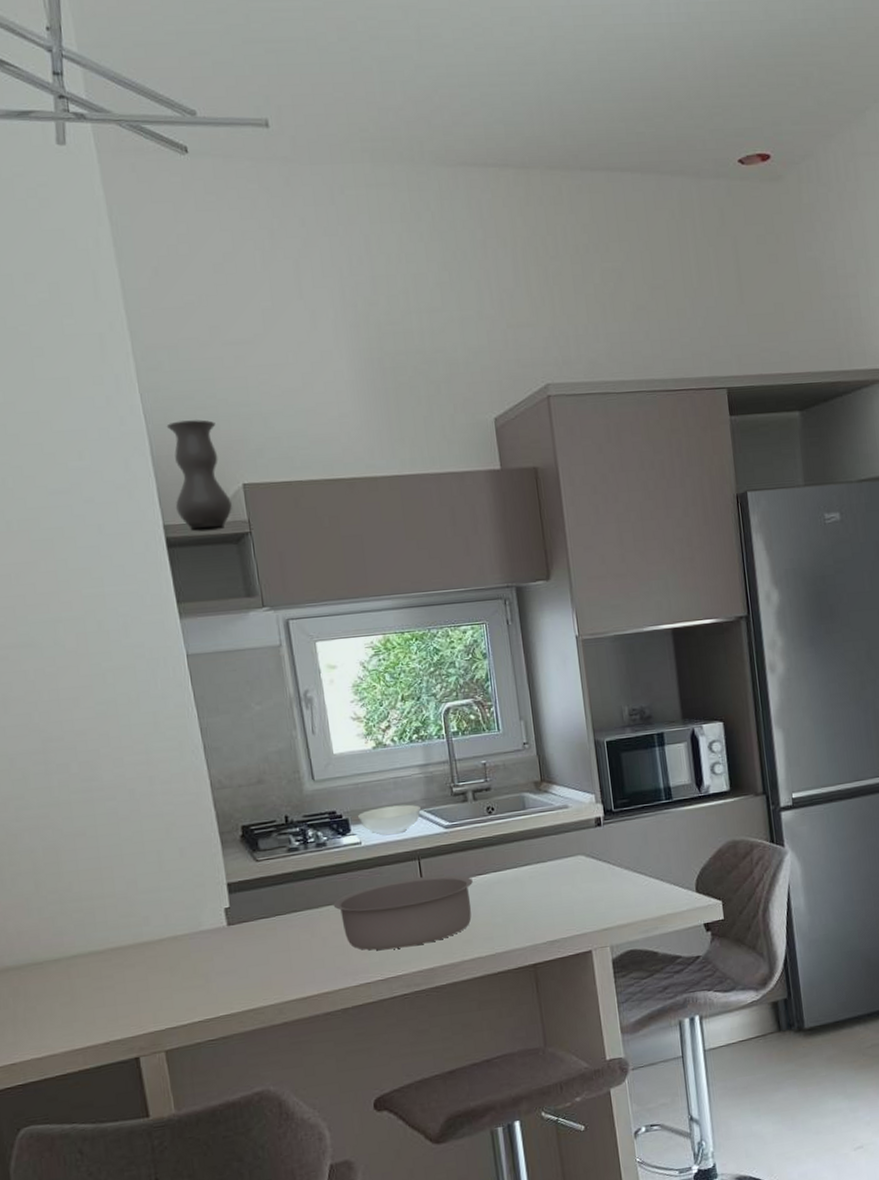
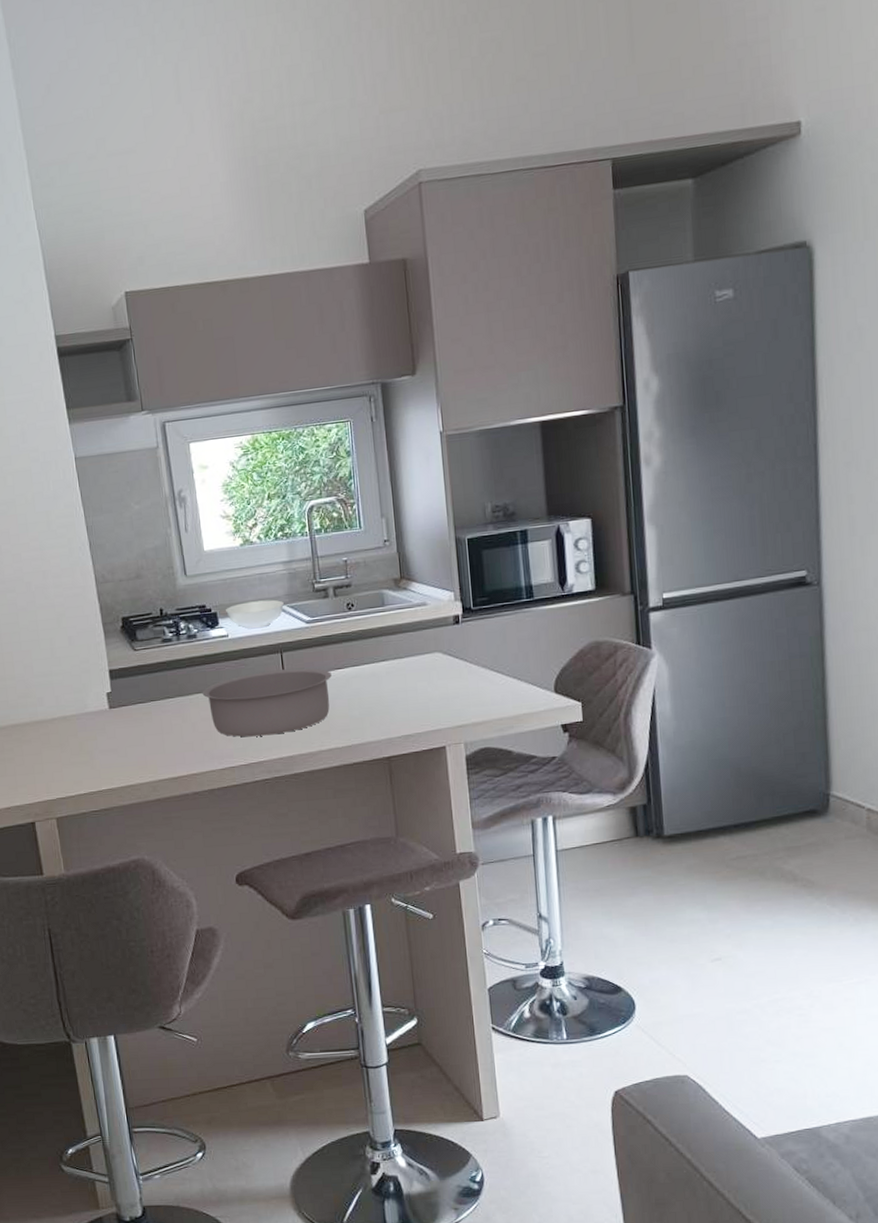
vase: present [166,419,232,532] -> none [57,231,115,341]

